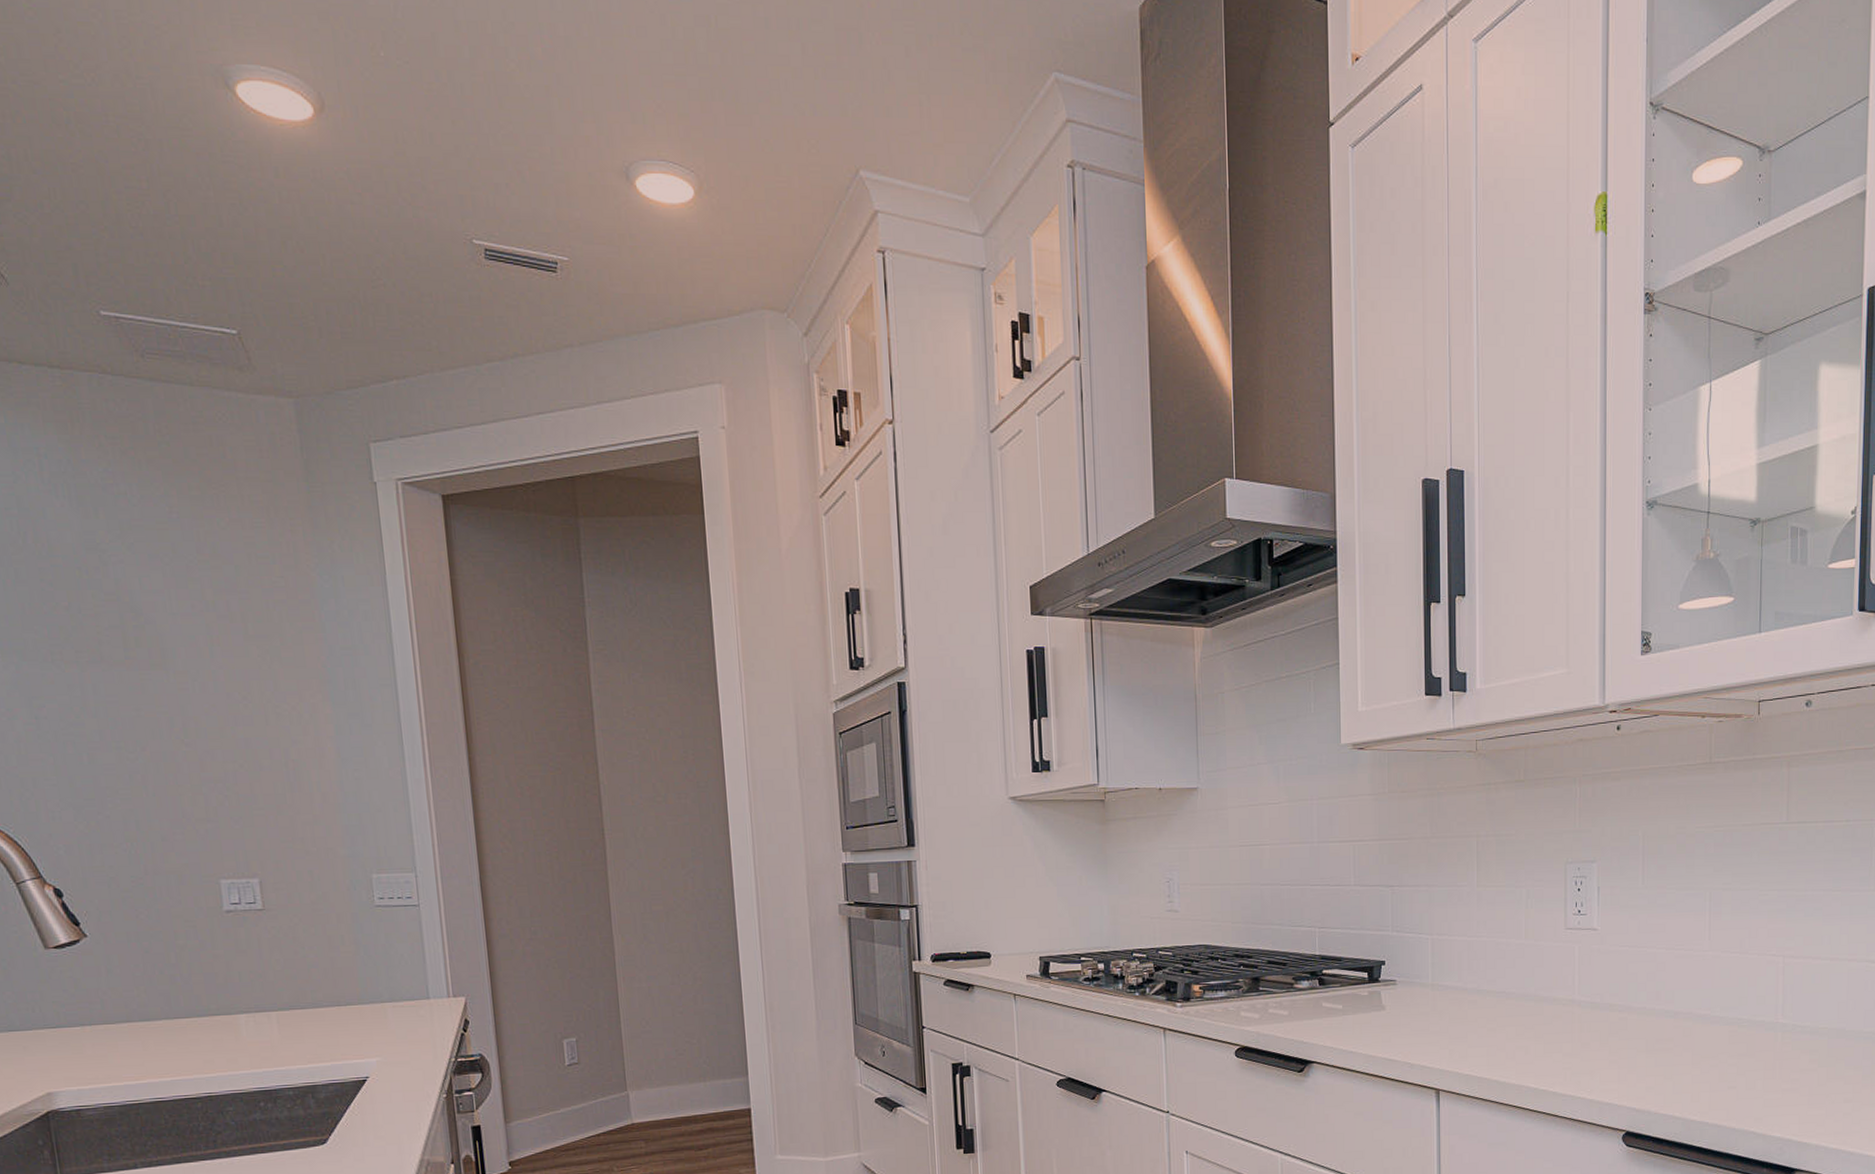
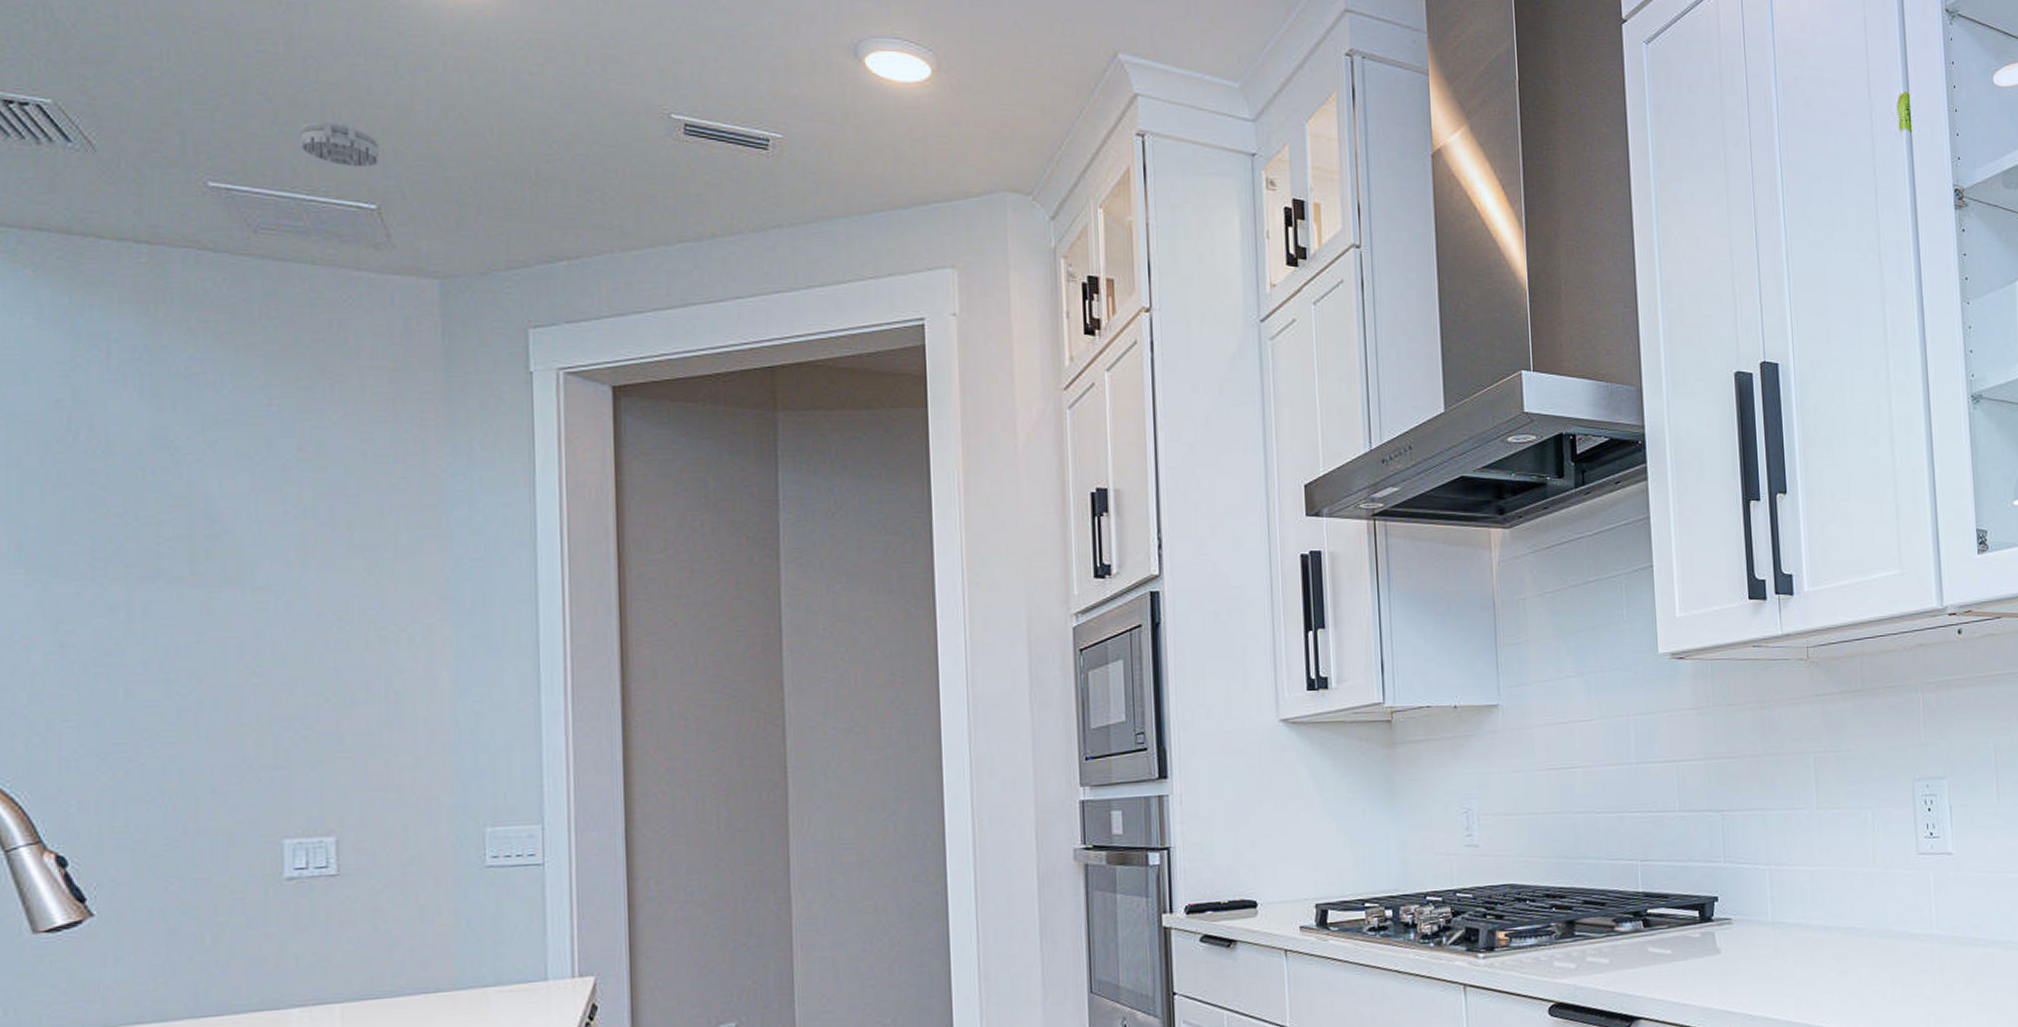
smoke detector: none [168,253,236,295] -> present [300,122,380,168]

